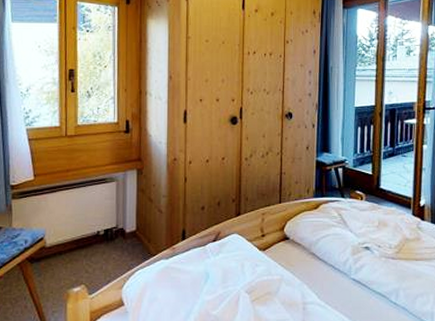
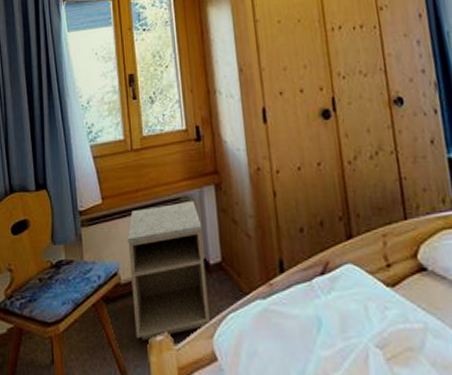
nightstand: none [54,182,123,292] -> present [126,201,210,341]

